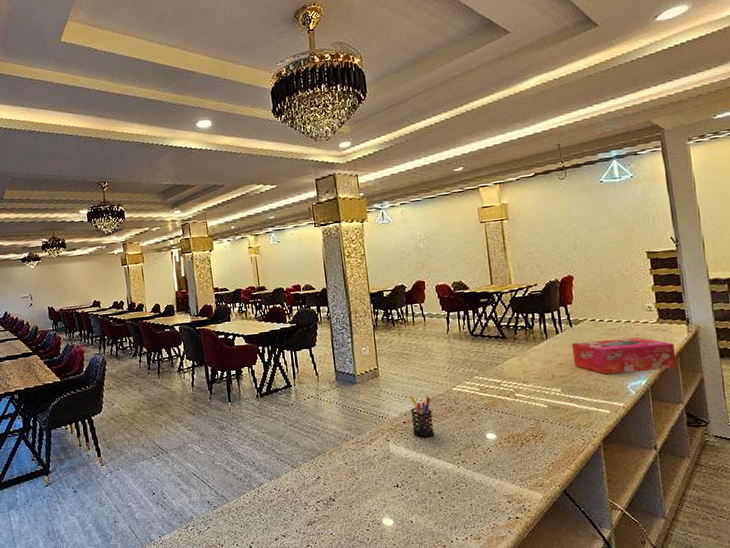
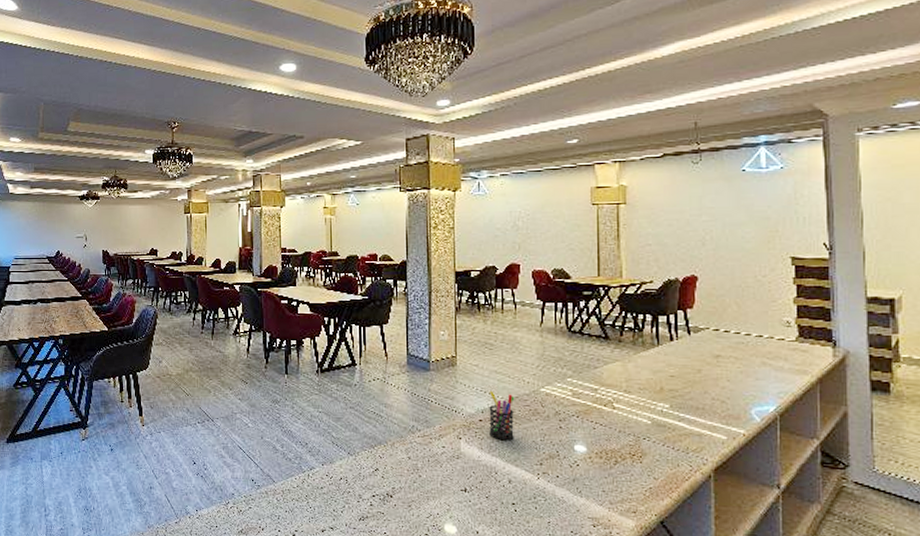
tissue box: present [571,337,678,375] -> none [688,353,816,398]

